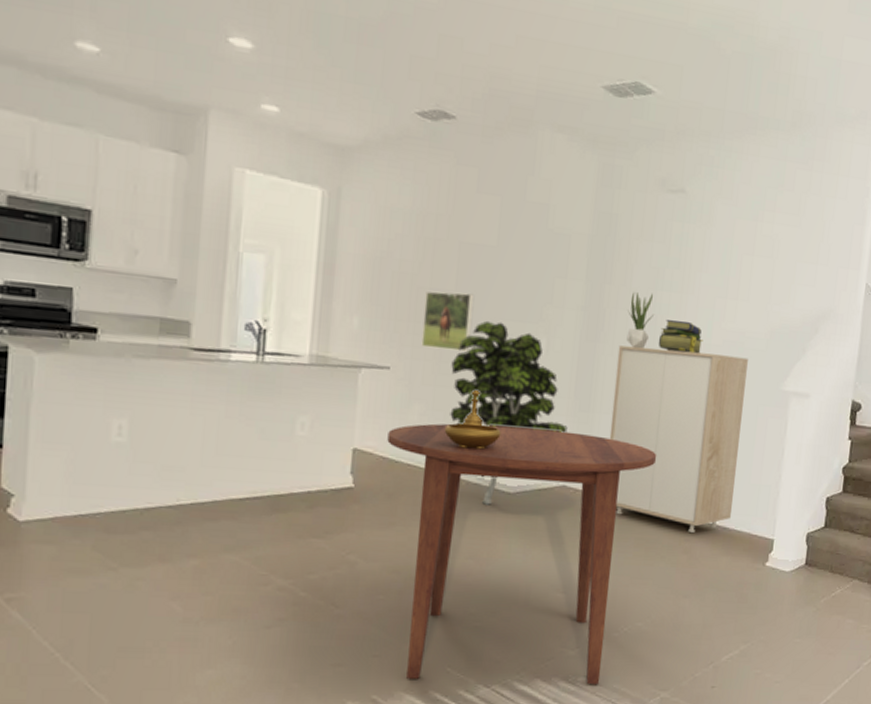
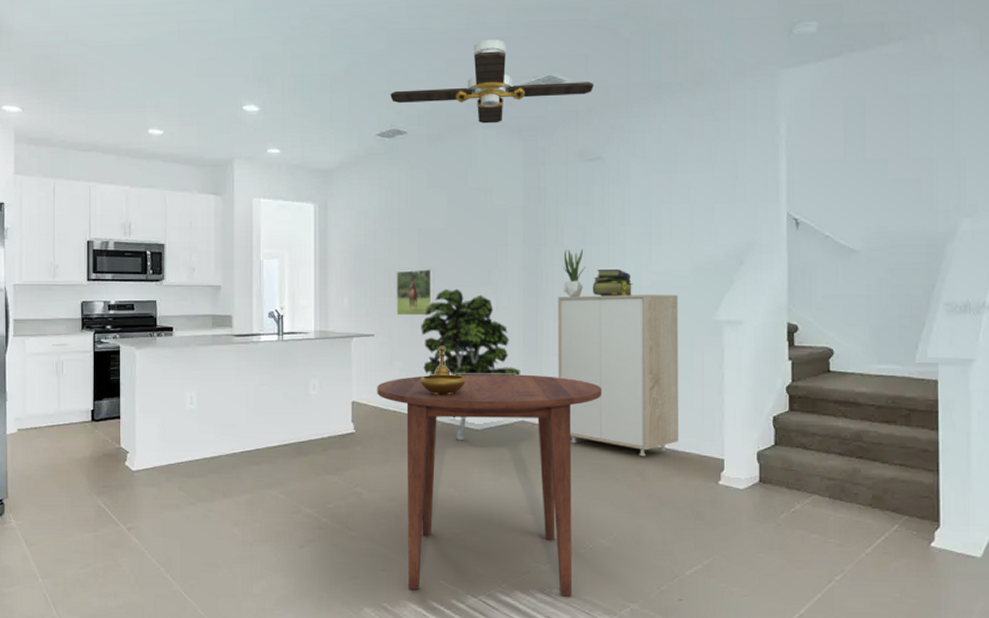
ceiling fan: none [438,20,686,128] -> present [390,40,594,124]

